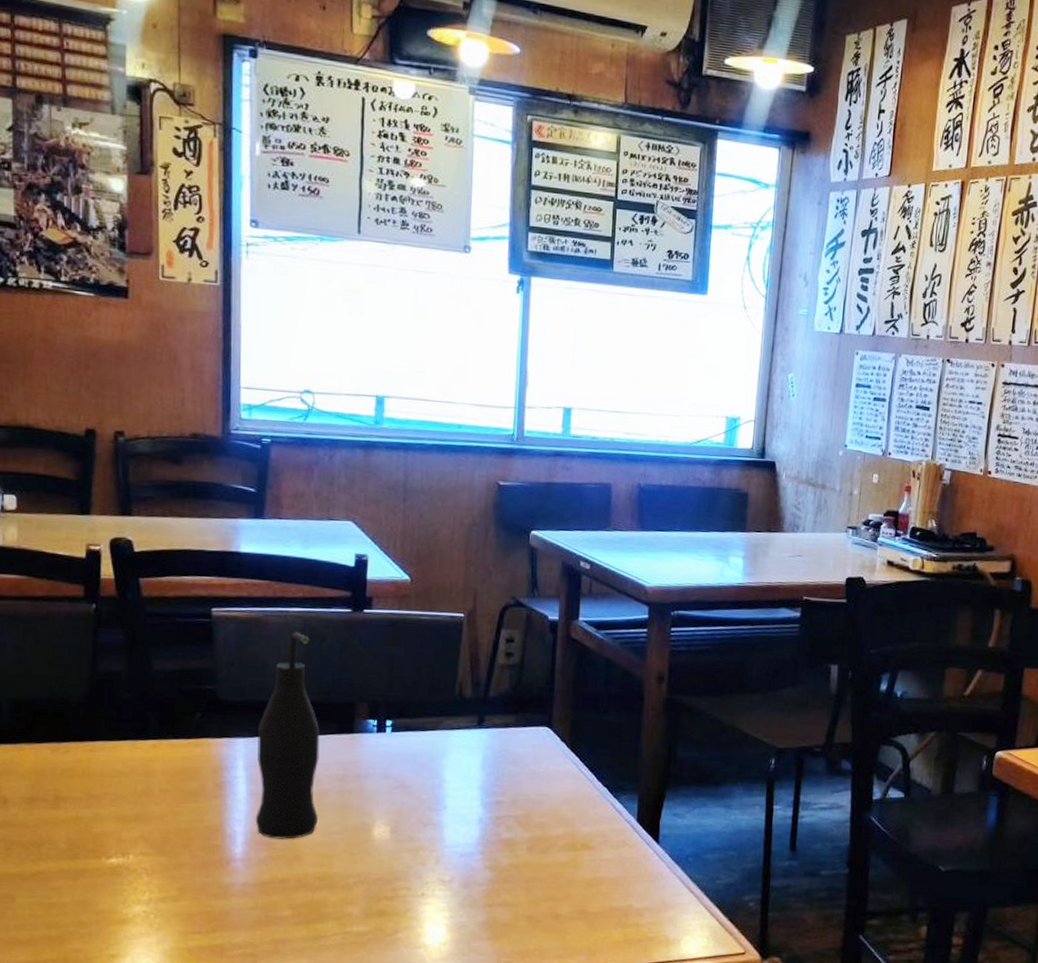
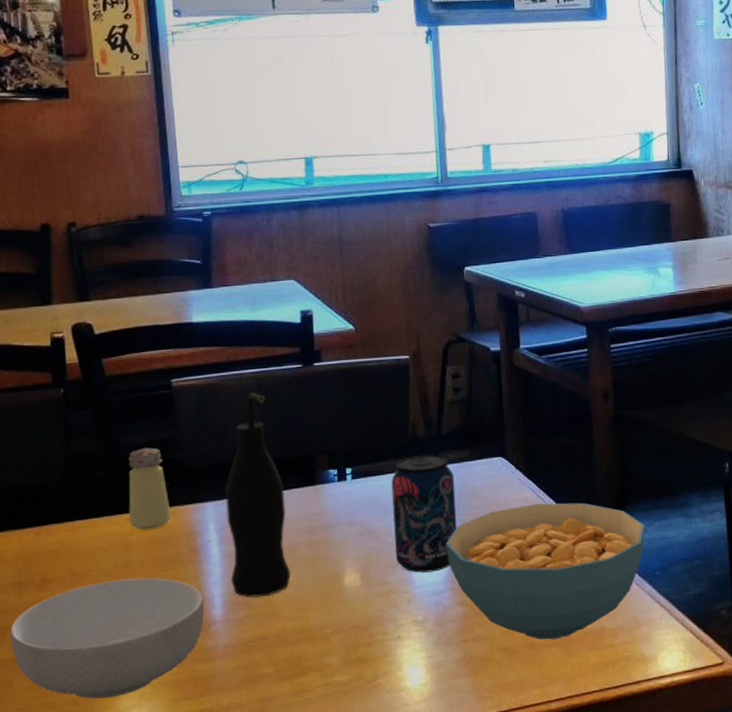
cereal bowl: none [16,806,225,924] -> present [10,578,205,699]
saltshaker: none [153,675,199,759] -> present [128,448,172,530]
beverage can: none [429,716,497,834] -> present [391,455,458,573]
cereal bowl: none [480,777,685,913] -> present [445,502,646,640]

